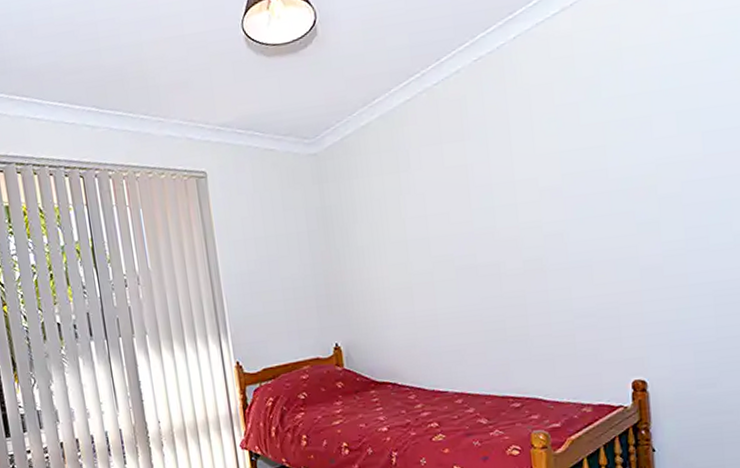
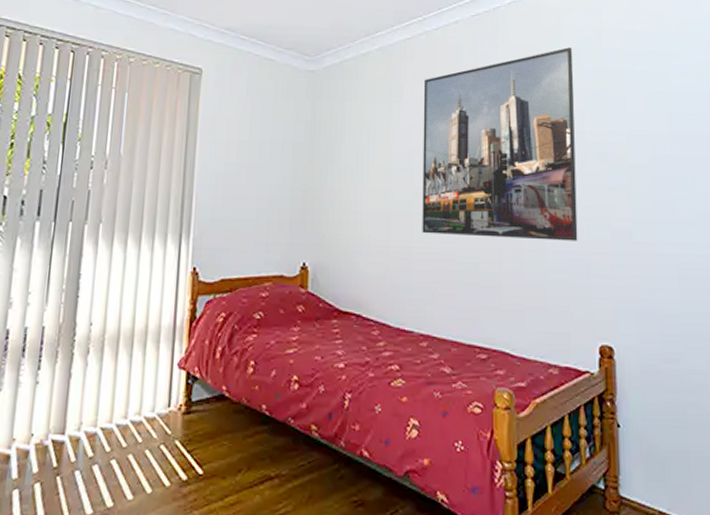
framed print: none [429,76,606,300] -> present [422,47,578,241]

